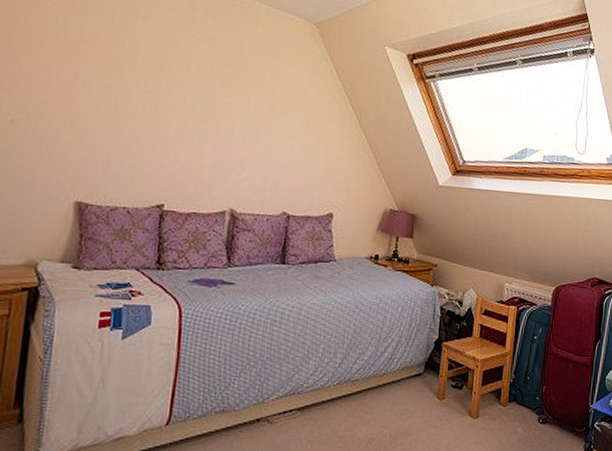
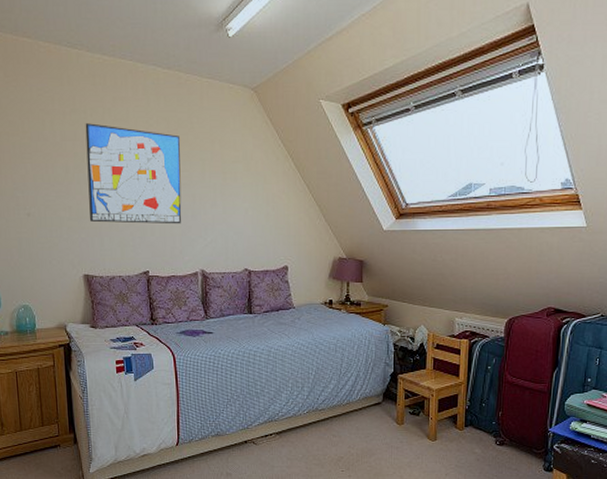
wall art: none [97,28,227,155] -> present [85,123,182,224]

